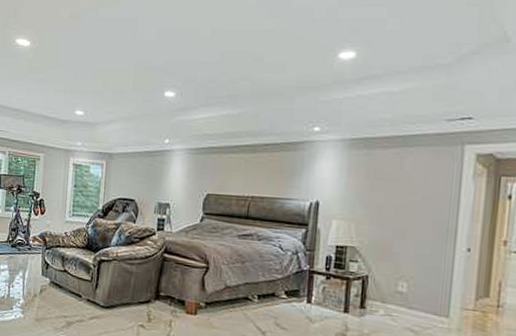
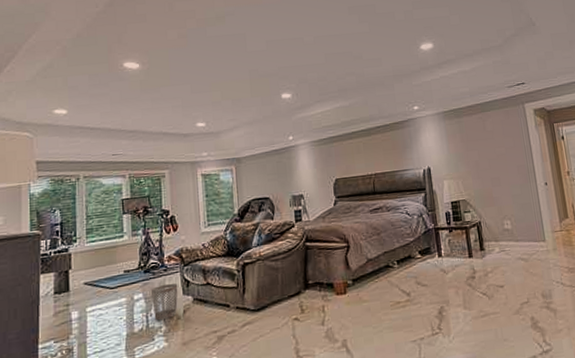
wastebasket: none [15,261,39,294] -> present [151,283,178,321]

